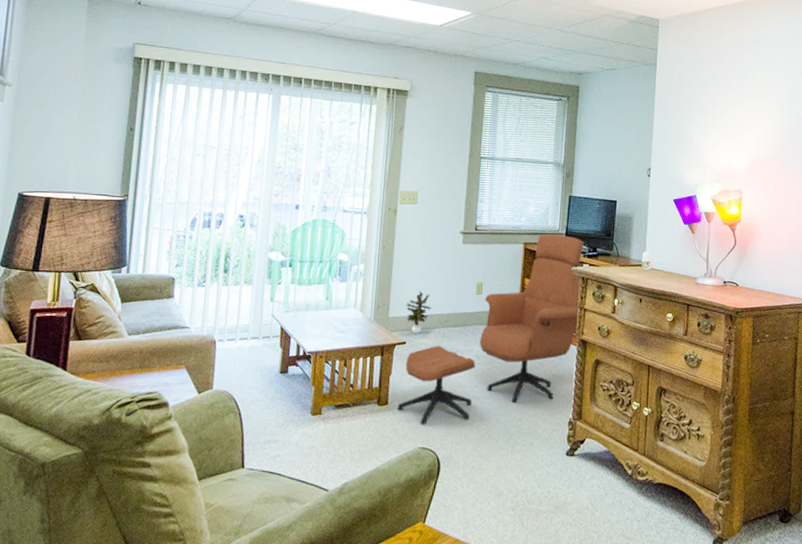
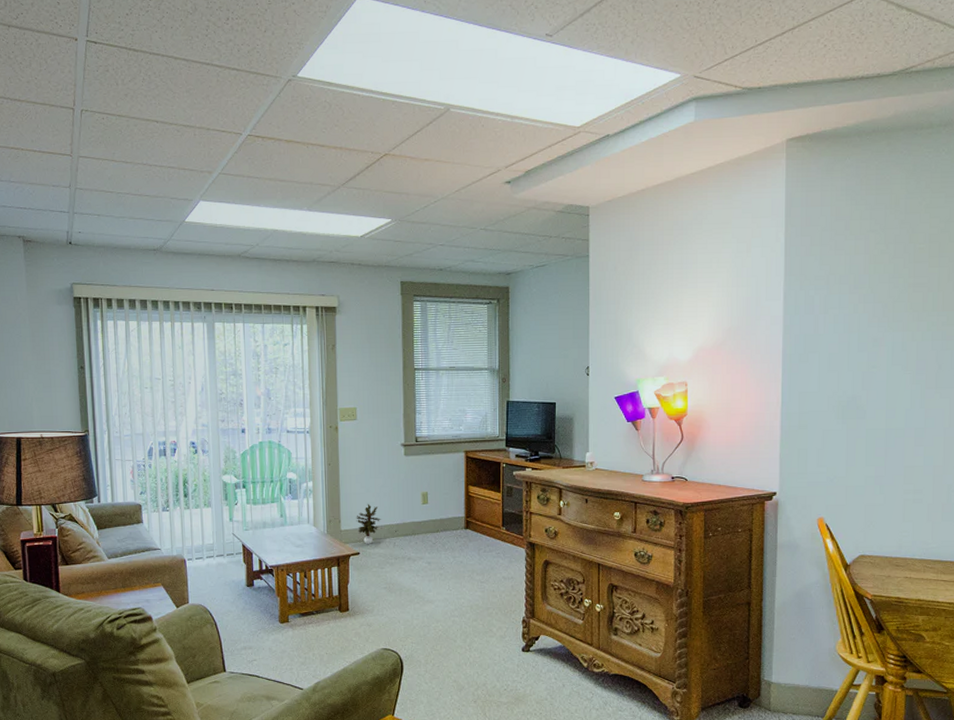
armchair: present [397,234,585,425] -> none [358,441,526,628]

